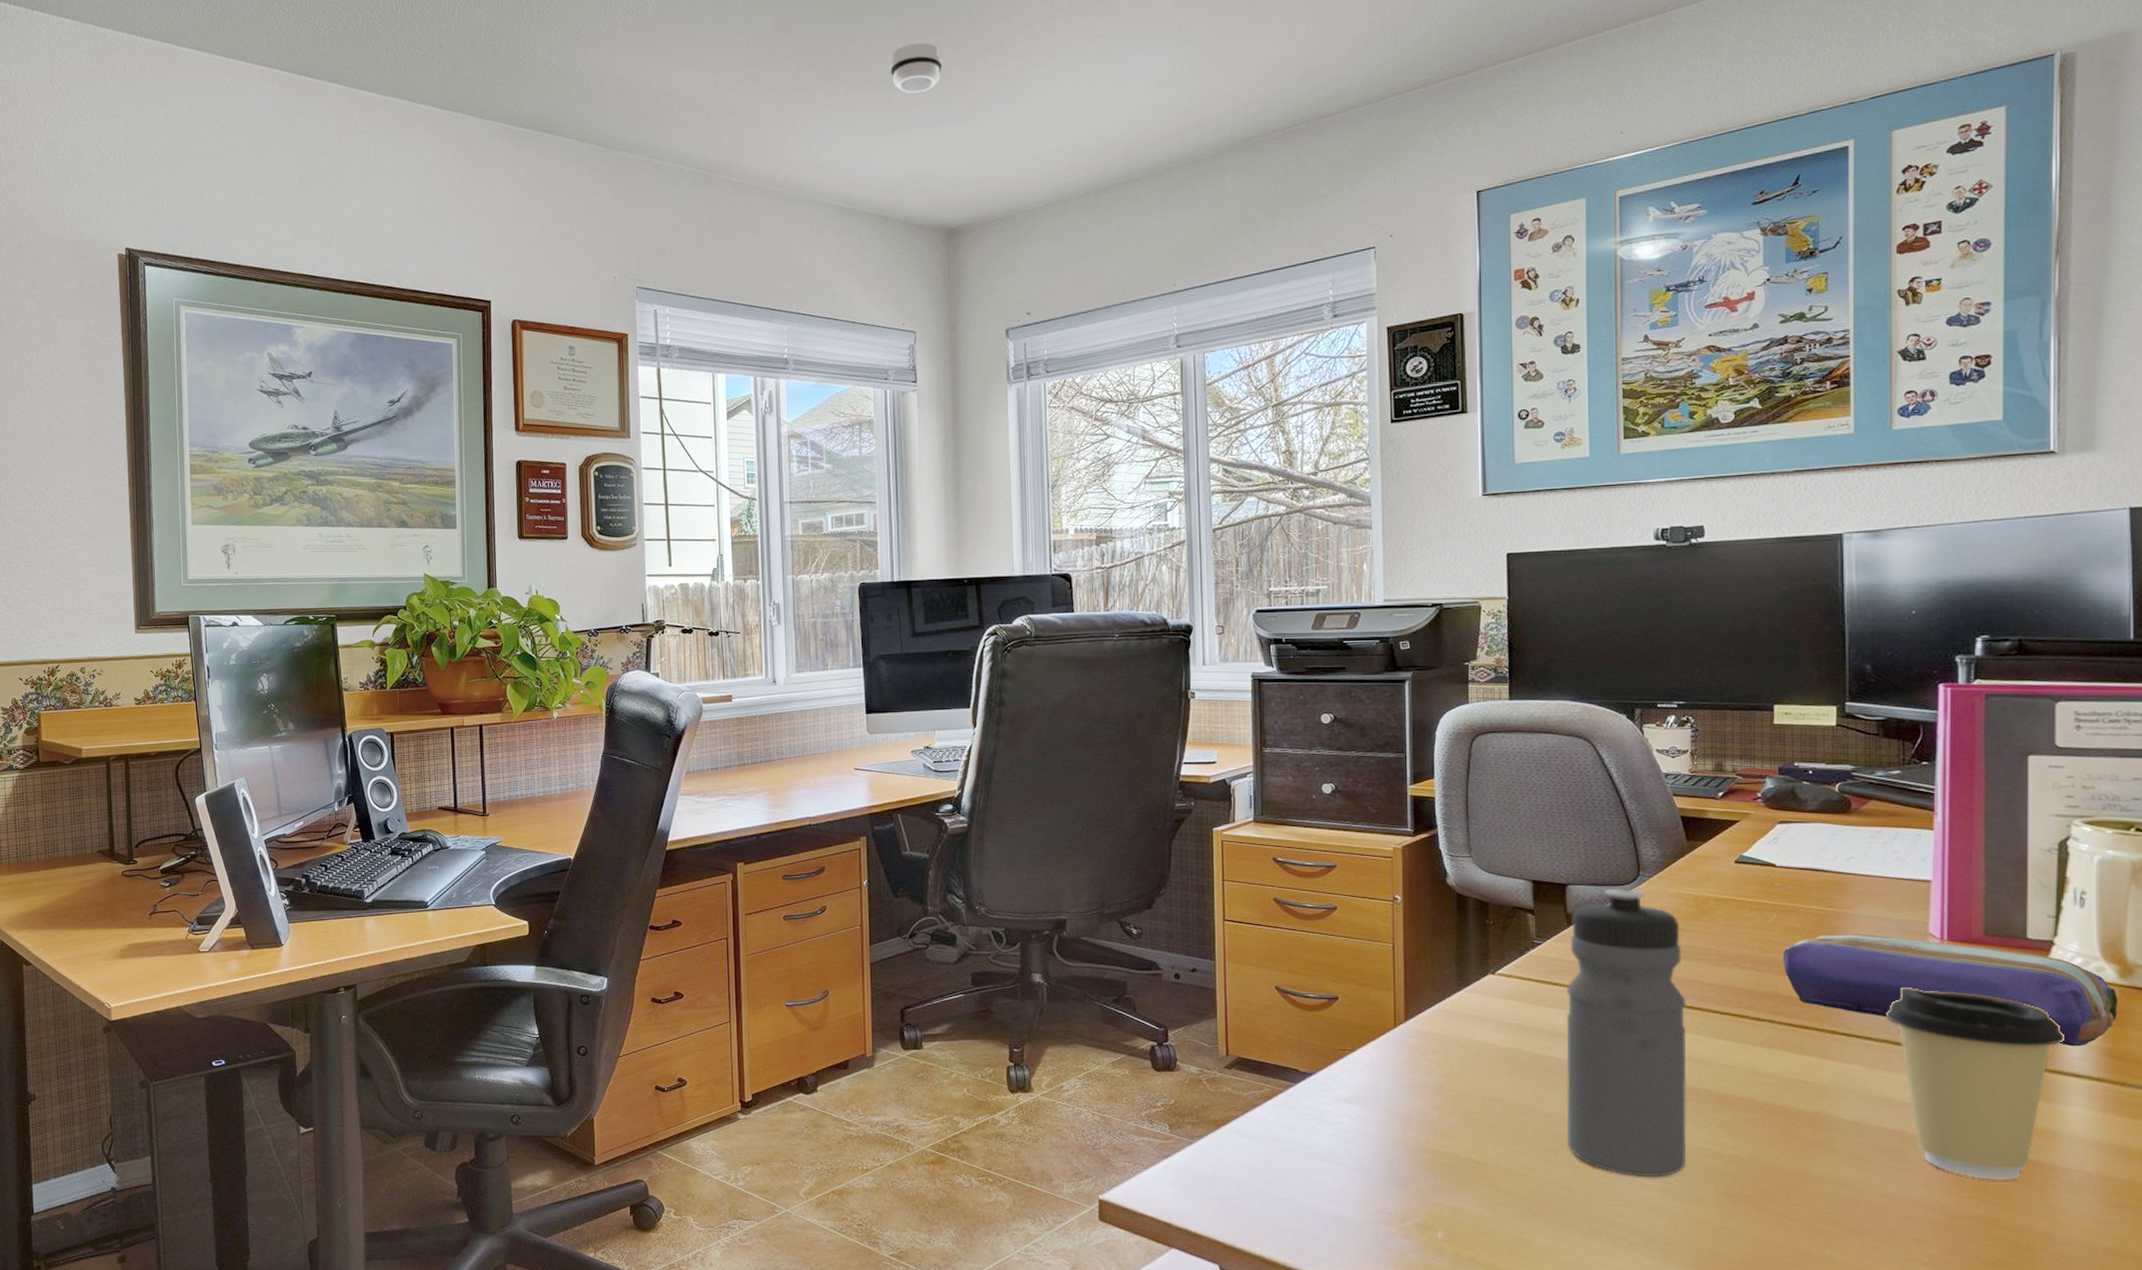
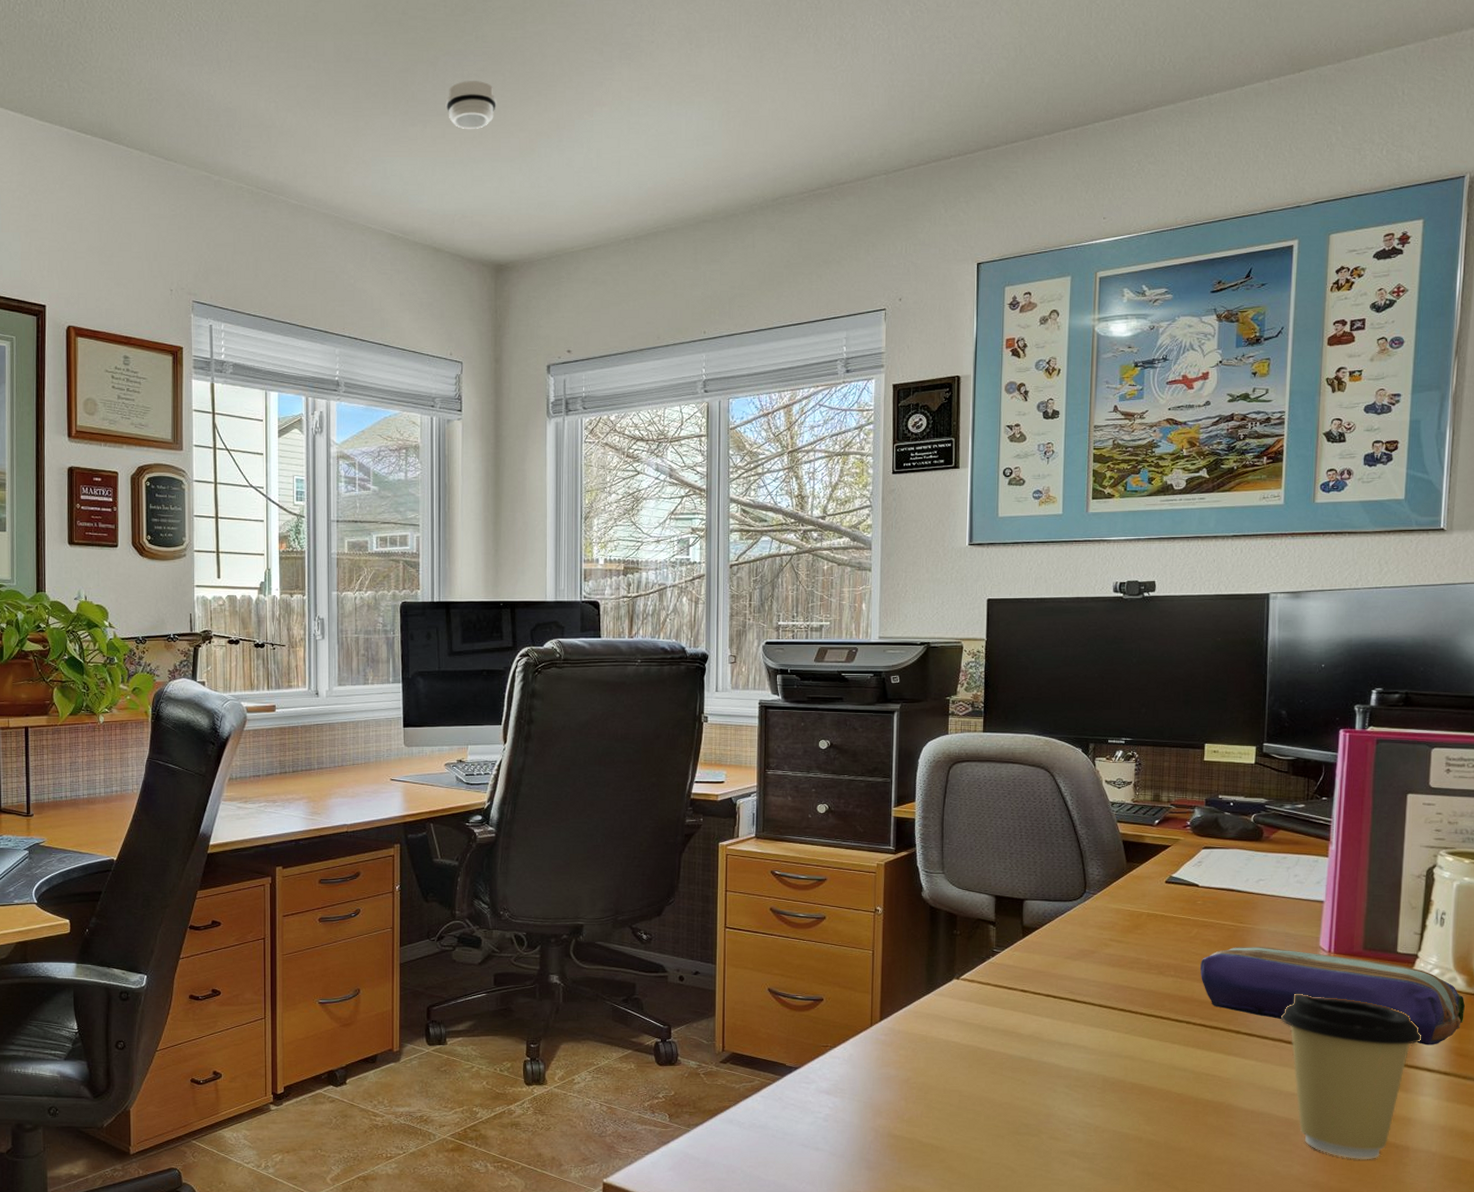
water bottle: present [1566,888,1687,1178] -> none [1014,904,1119,1159]

